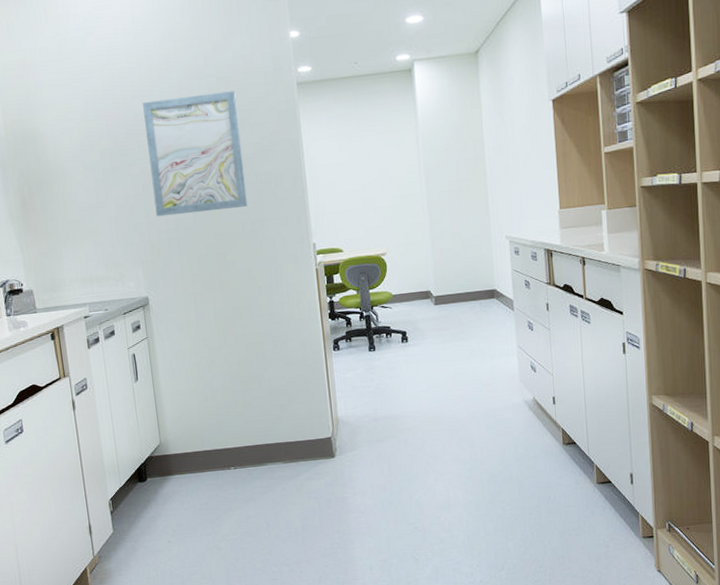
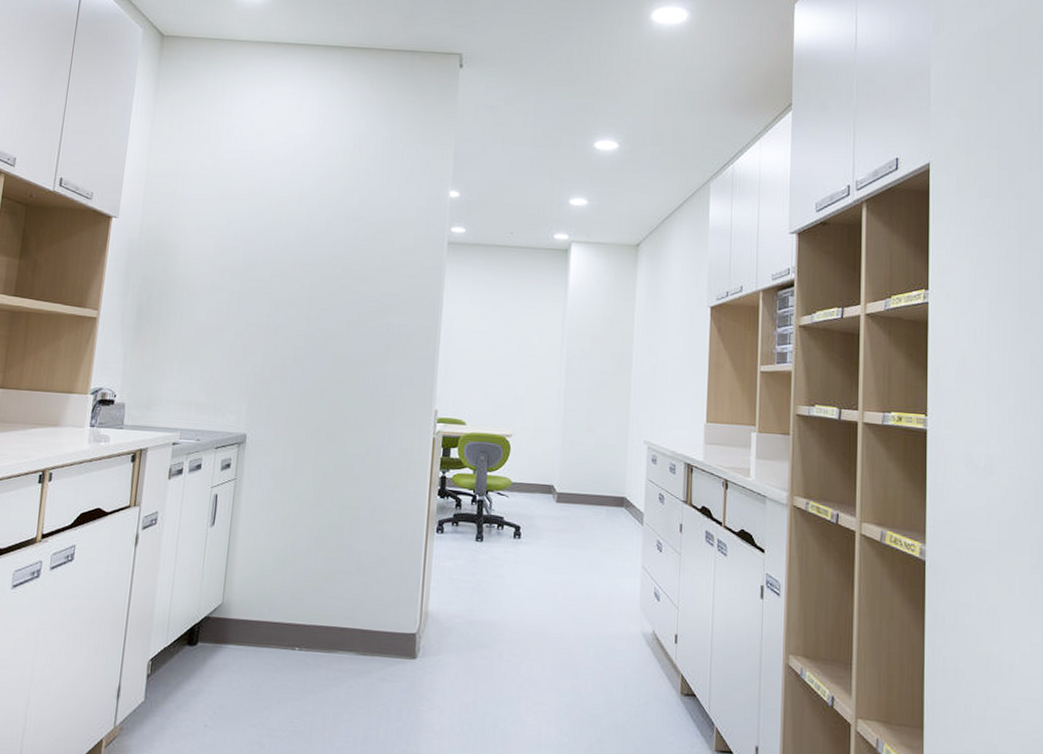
wall art: present [143,91,248,217] -> none [275,232,383,358]

